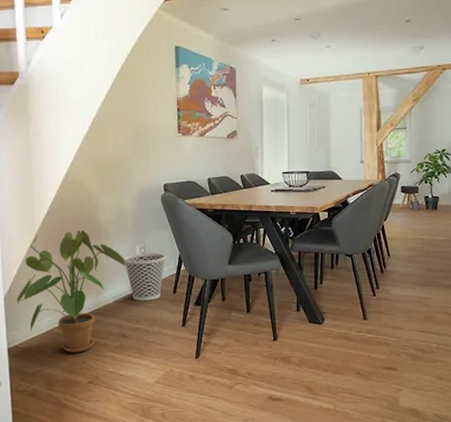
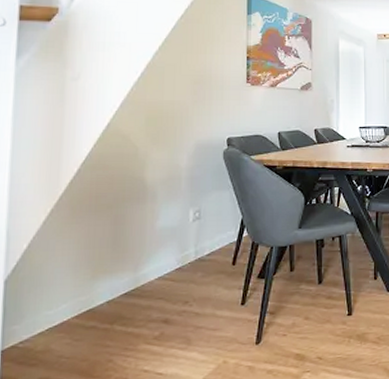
house plant: present [17,230,128,353] -> none [23,192,178,350]
wastebasket: present [123,252,166,301] -> none [172,216,226,276]

